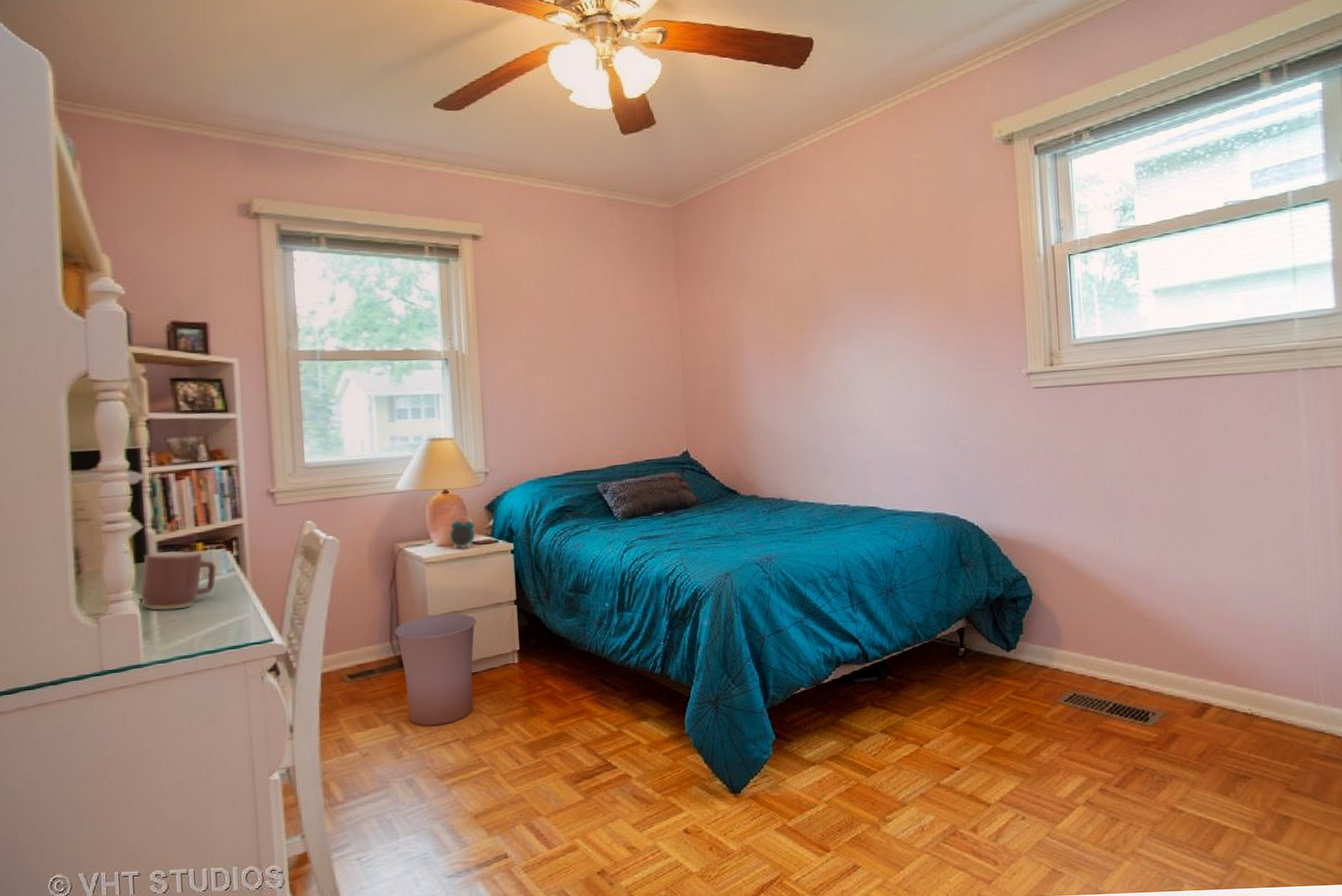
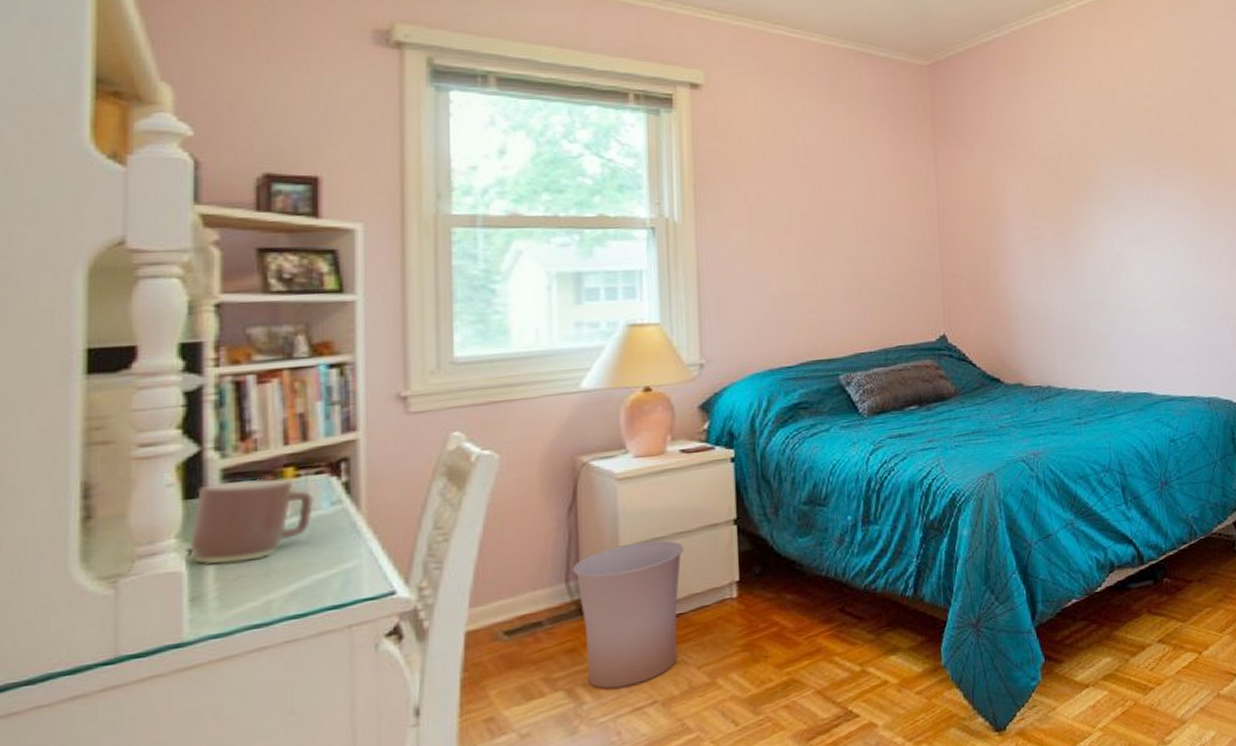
alarm clock: present [450,516,476,550] -> none [651,419,686,461]

